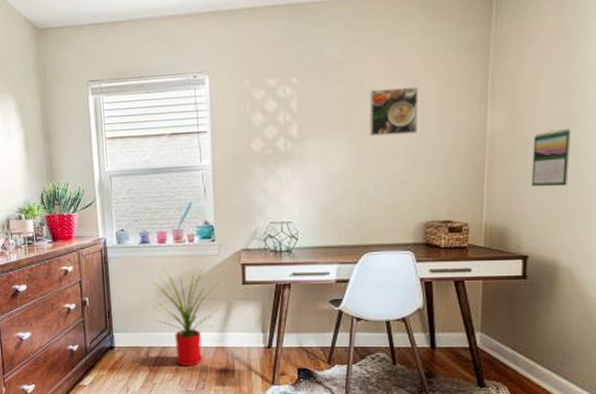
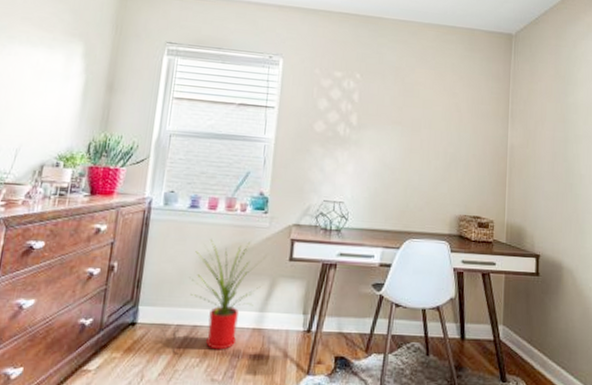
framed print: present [370,86,418,136] -> none [417,95,457,137]
calendar: present [531,128,572,187] -> none [541,150,568,197]

